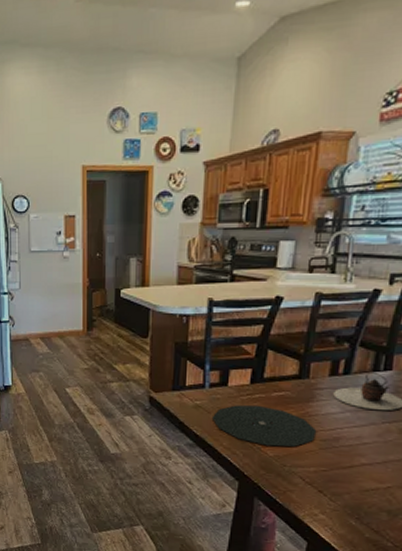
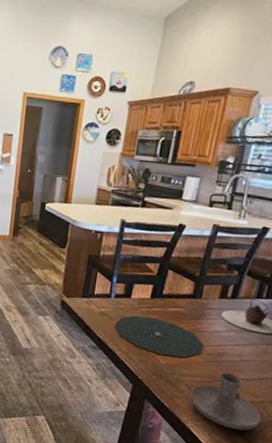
candle holder: none [304,456,390,522] -> present [189,370,262,431]

